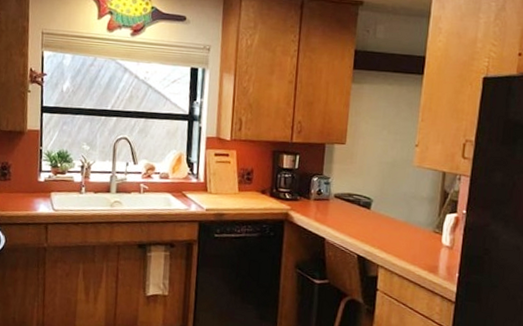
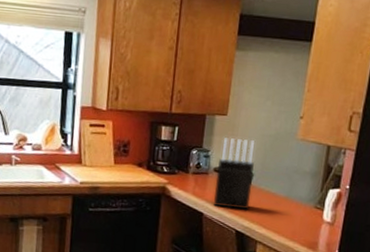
knife block: none [334,165,374,235] -> present [212,138,256,210]

